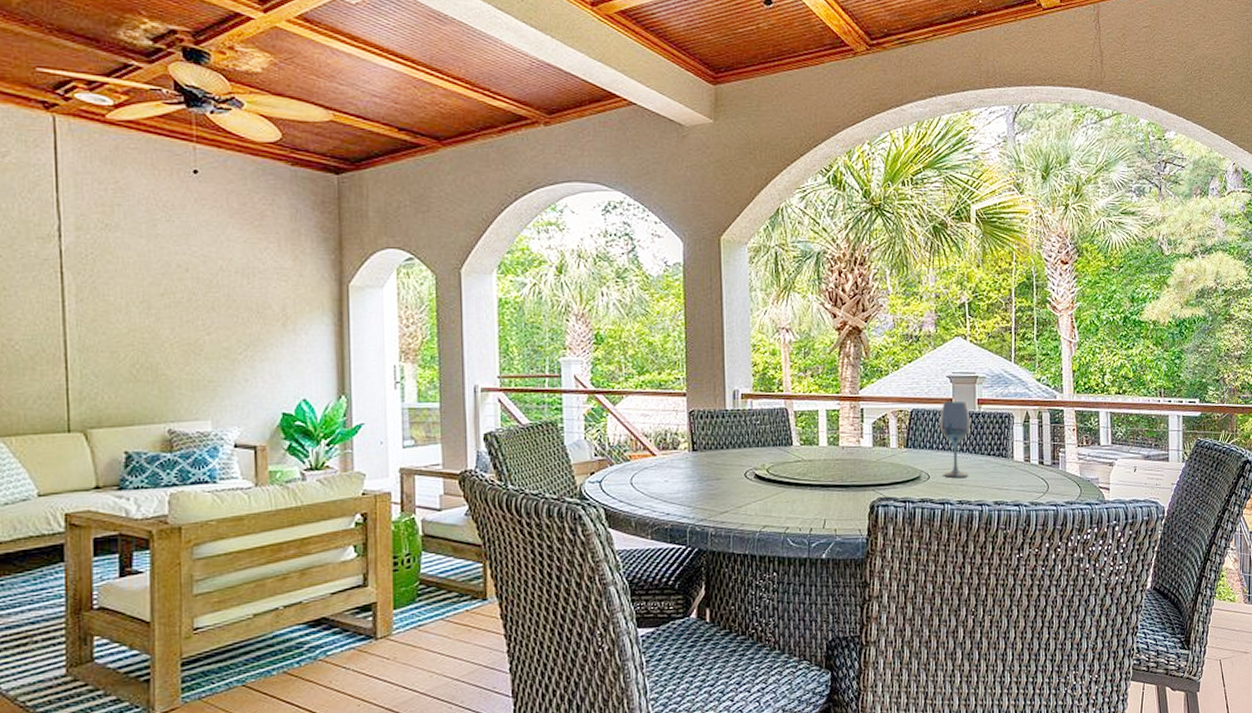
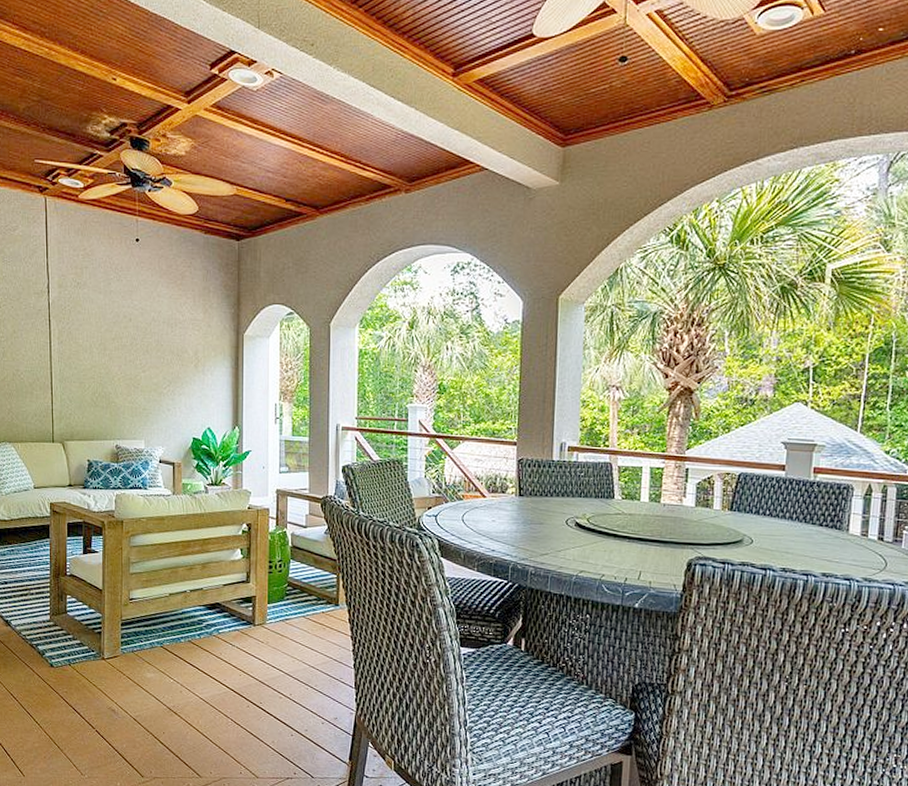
wineglass: present [940,402,970,478] -> none [767,468,804,545]

